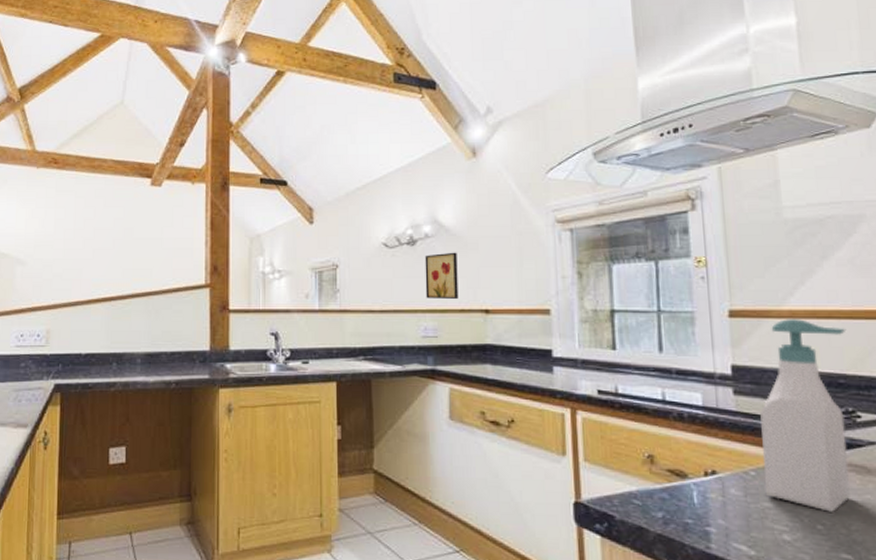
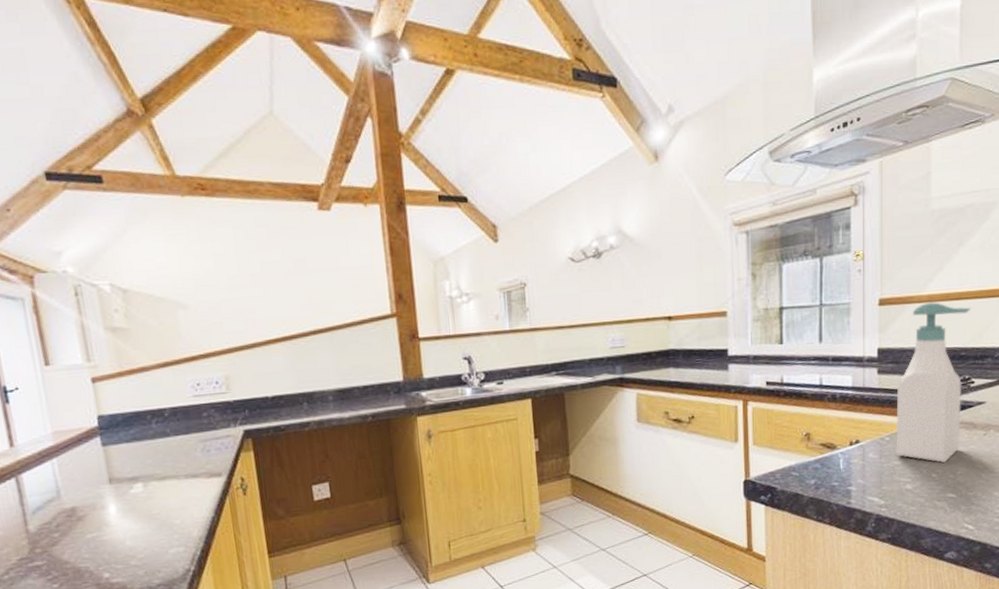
wall art: present [425,252,459,300] -> none [610,262,643,310]

